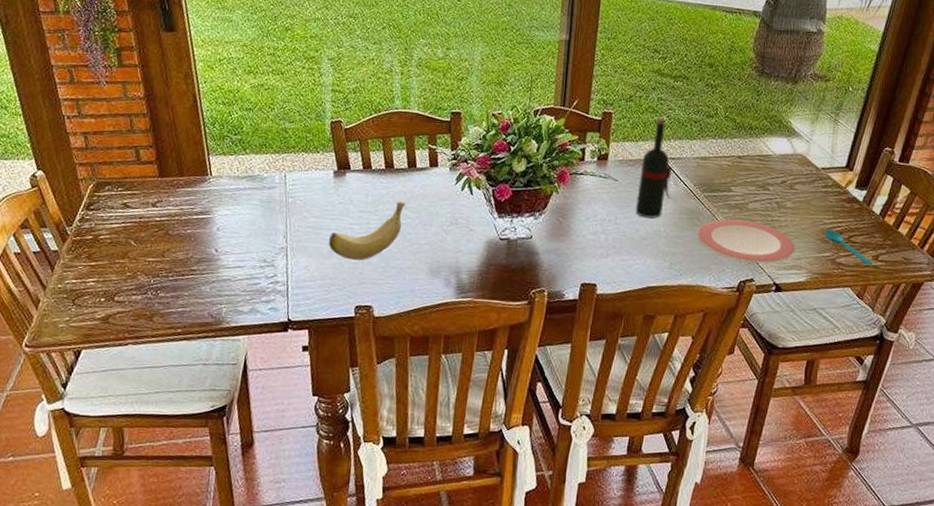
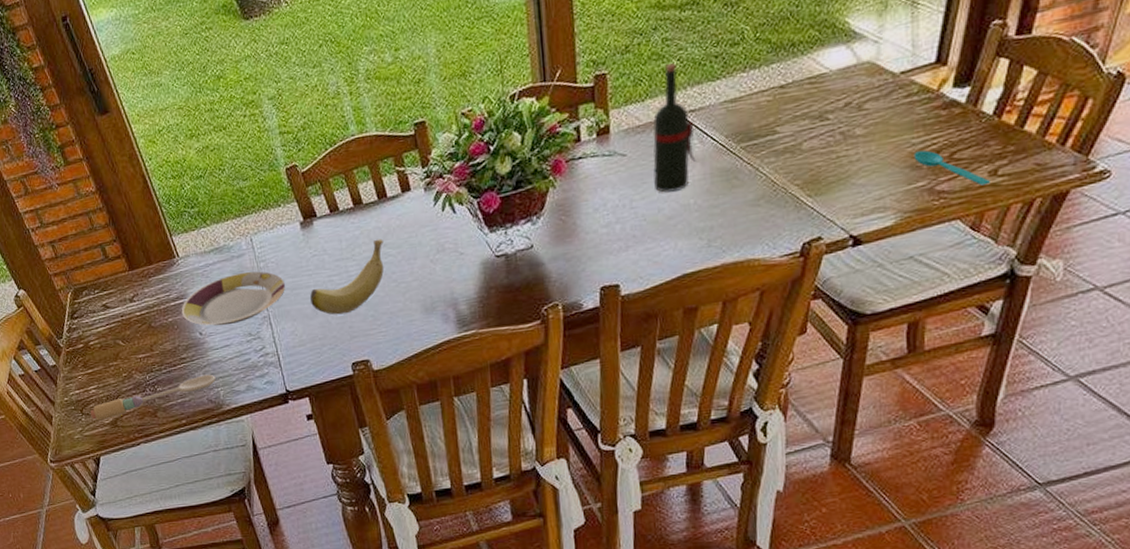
spoon: none [82,289,222,315] -> present [90,374,216,421]
plate: none [201,203,308,248] -> present [181,271,285,326]
plate: present [697,219,796,263] -> none [738,164,876,218]

